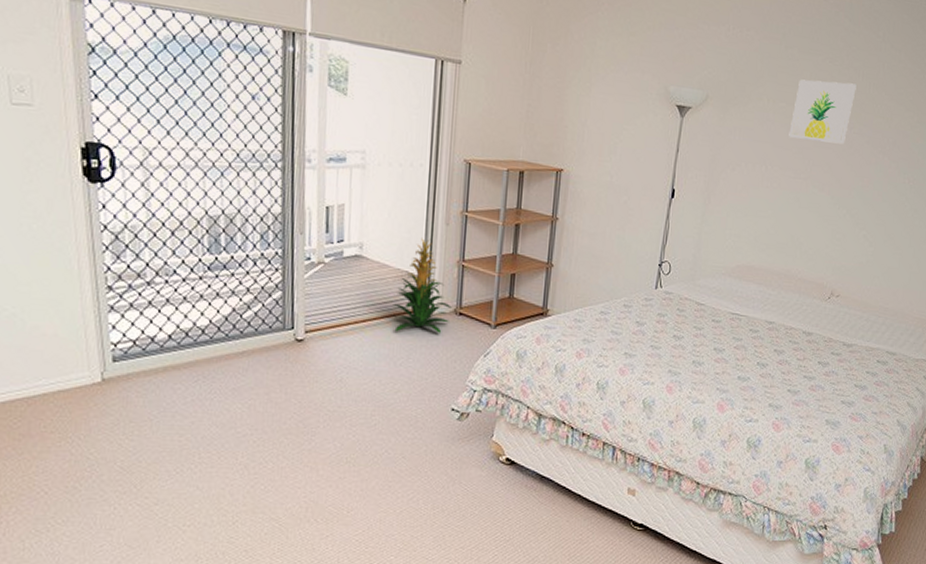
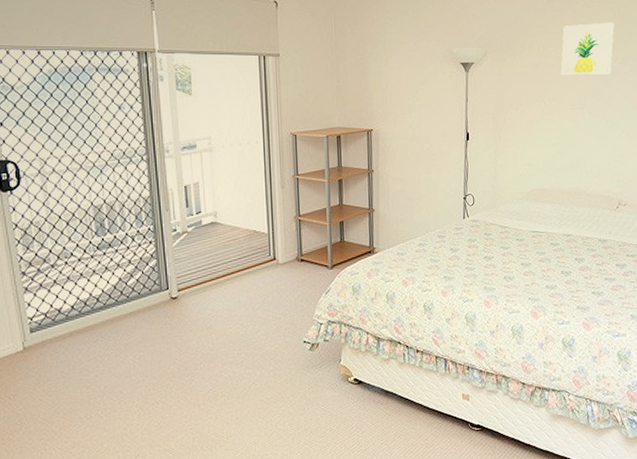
indoor plant: present [393,238,452,334] -> none [246,201,294,281]

